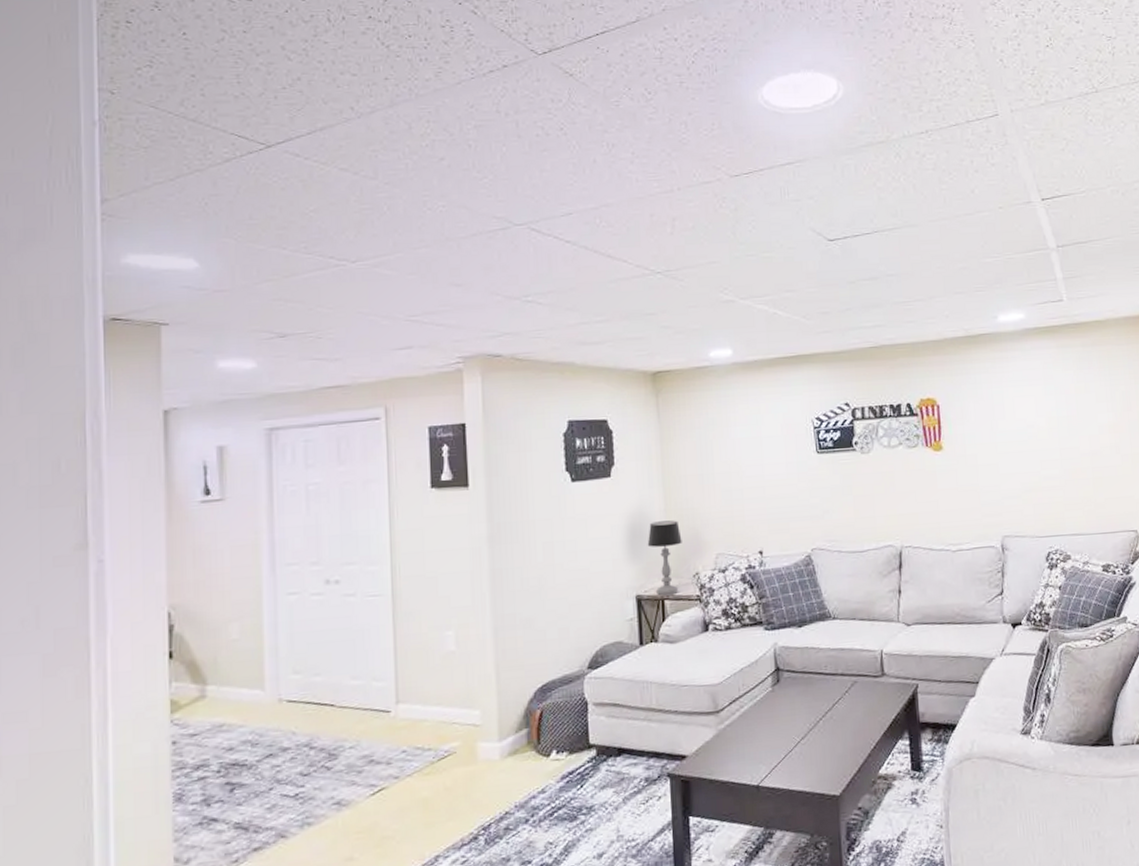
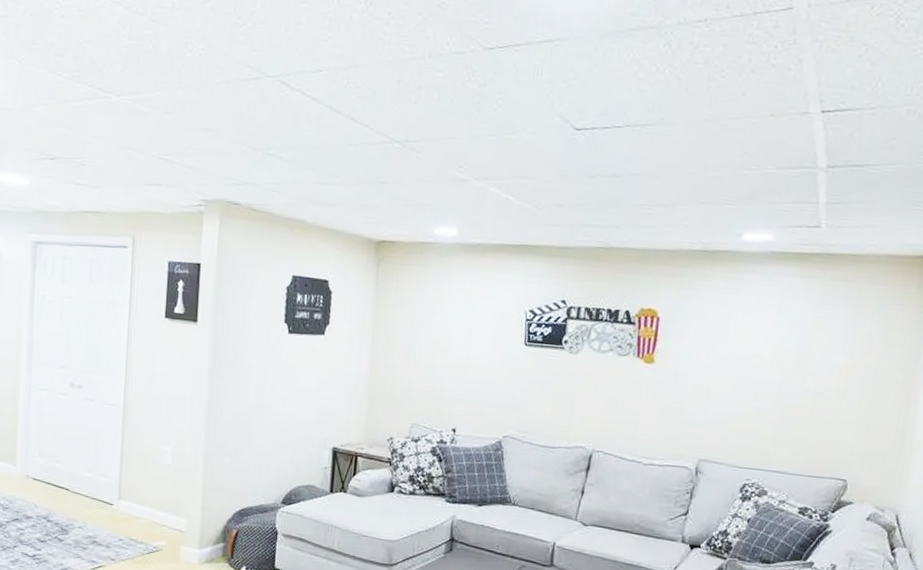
table lamp: present [647,520,682,596] -> none [349,383,382,454]

